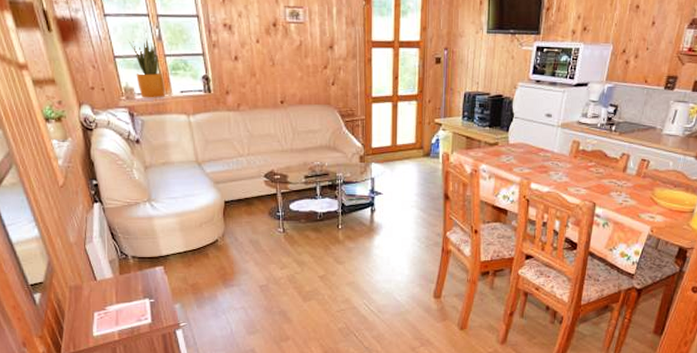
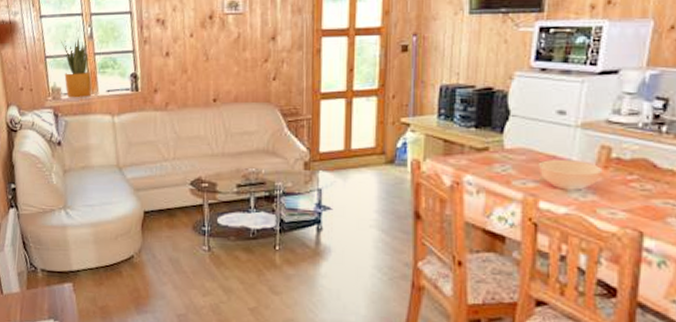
bowl: none [531,152,573,174] -> present [538,160,603,191]

